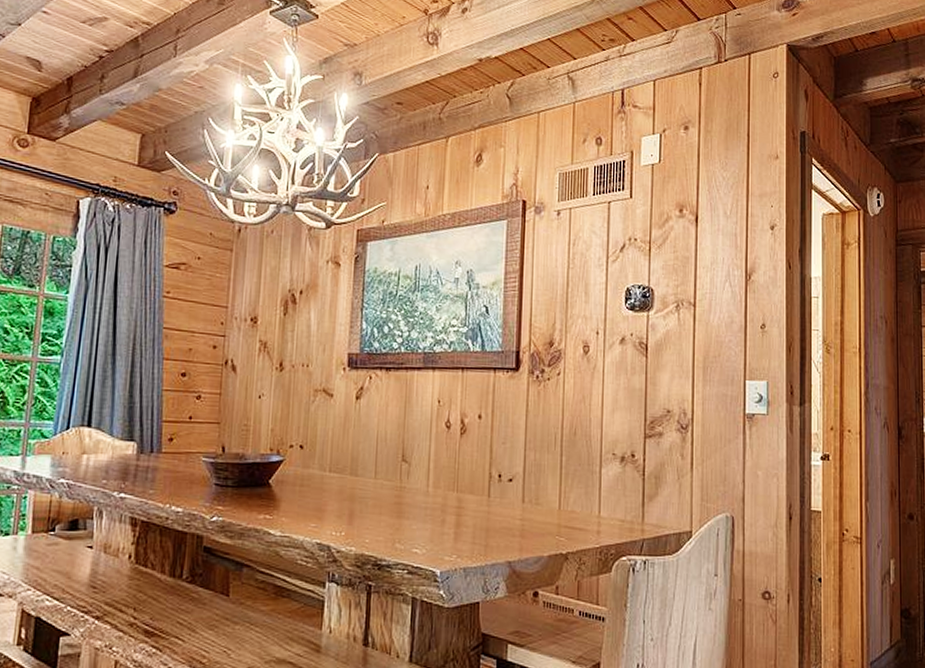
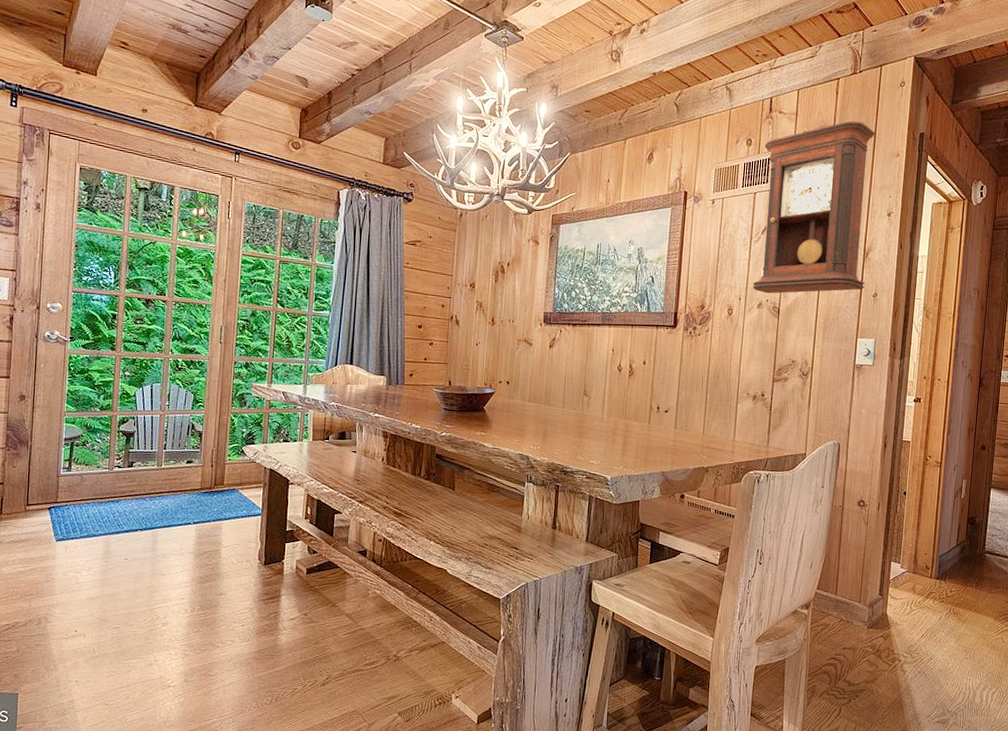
pendulum clock: none [612,117,750,326] -> present [752,121,875,294]

